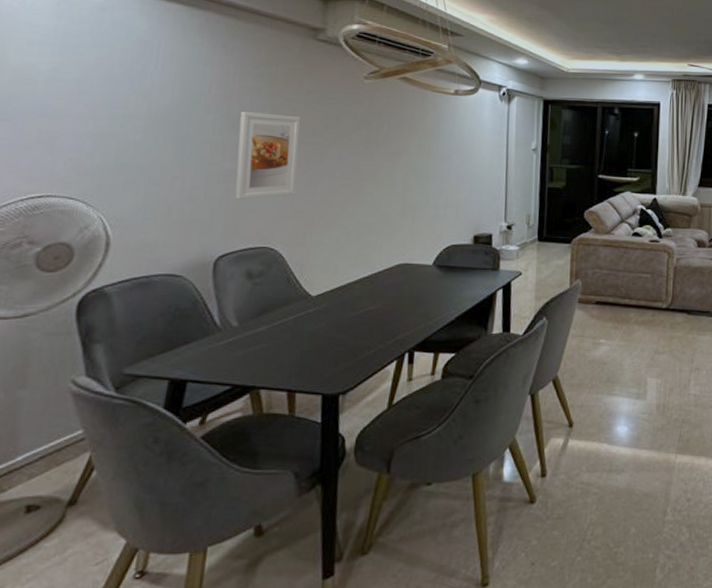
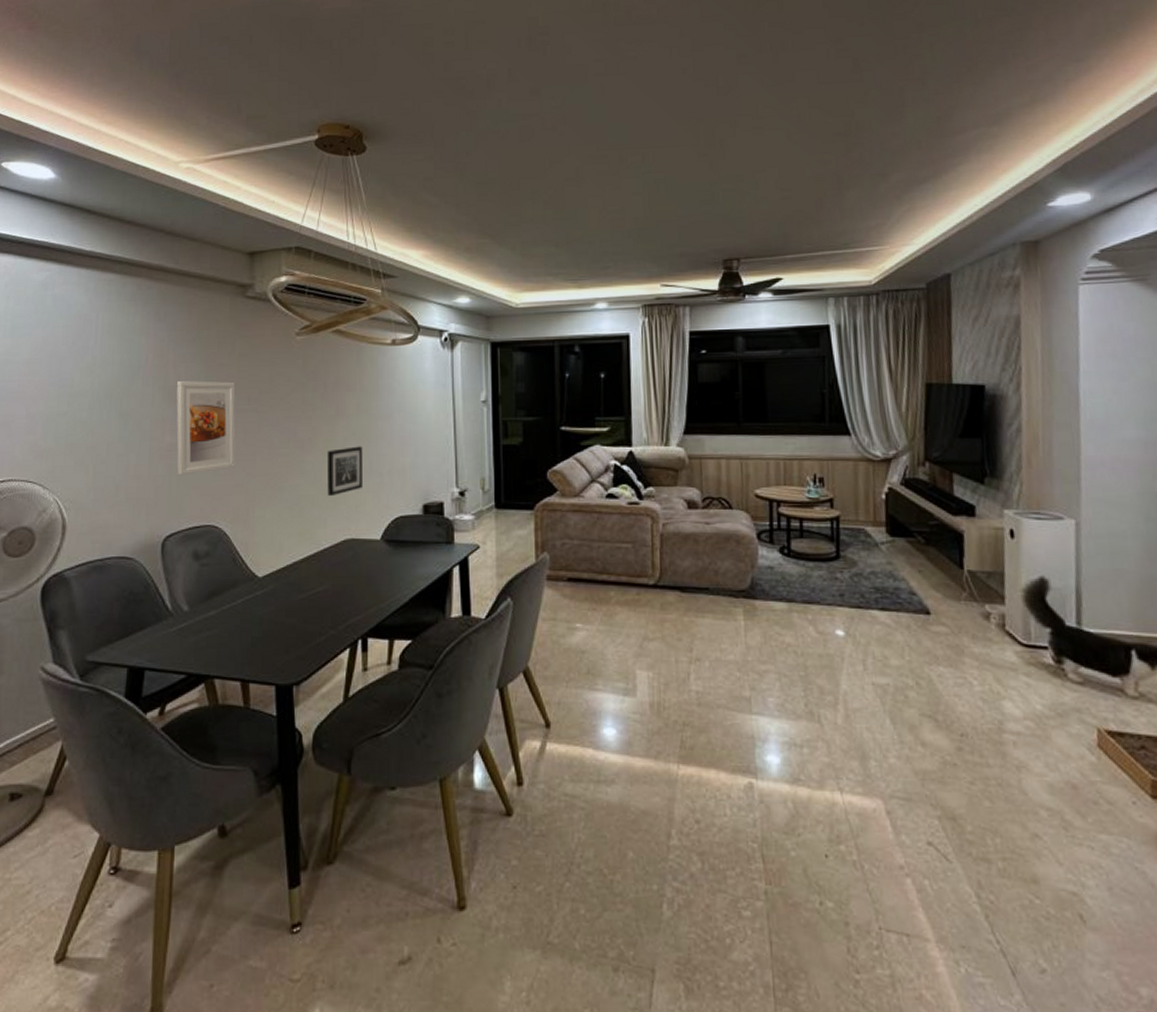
wall art: none [385,181,421,226] -> present [326,446,363,497]

